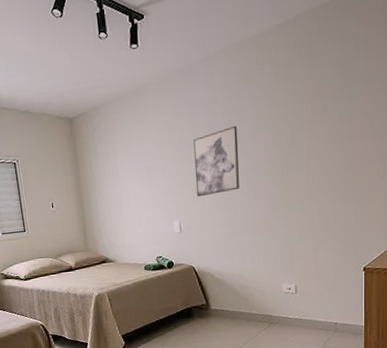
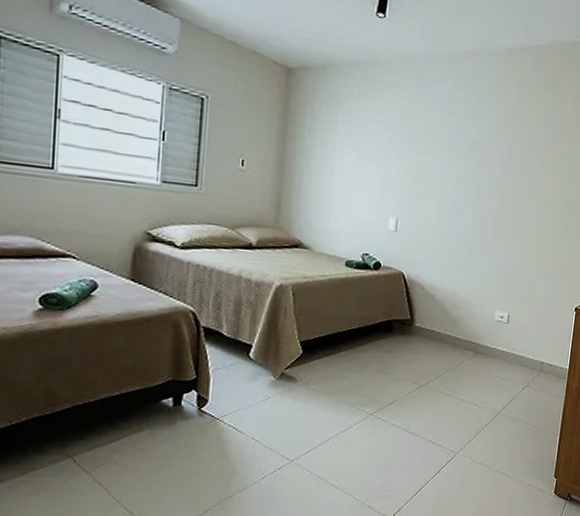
wall art: present [194,126,240,197] -> none [420,131,476,199]

